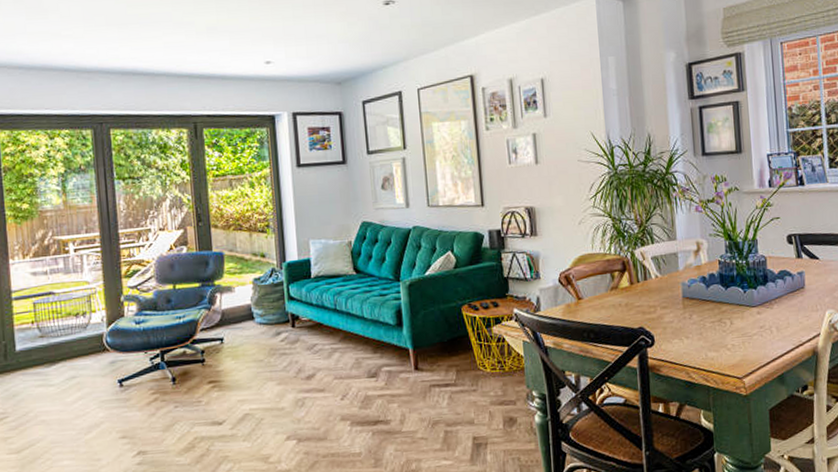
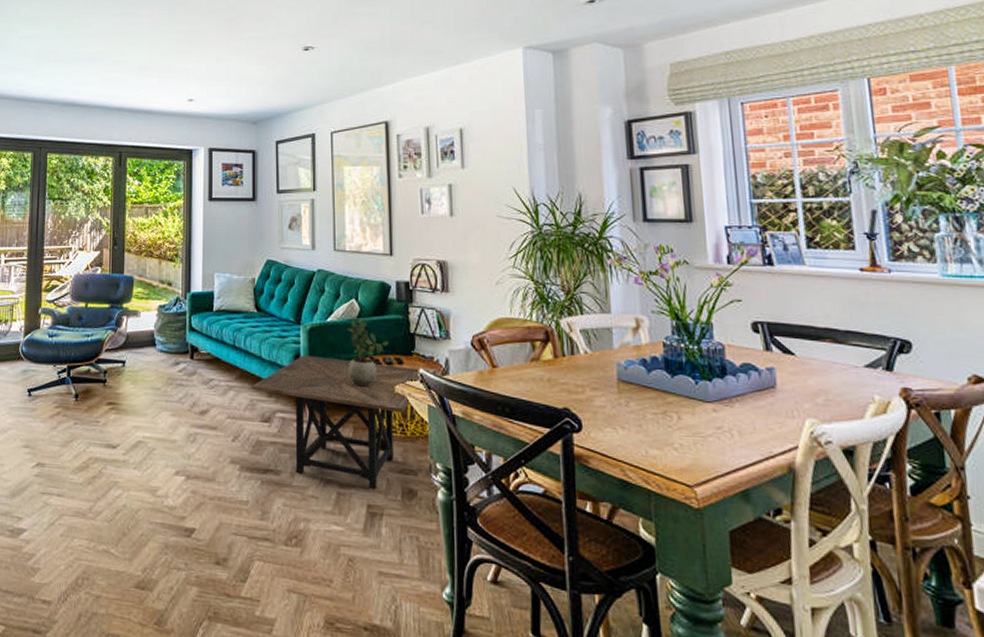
side table: none [356,308,515,424] -> present [252,355,421,490]
potted plant: none [445,269,485,333] -> present [347,319,389,387]

